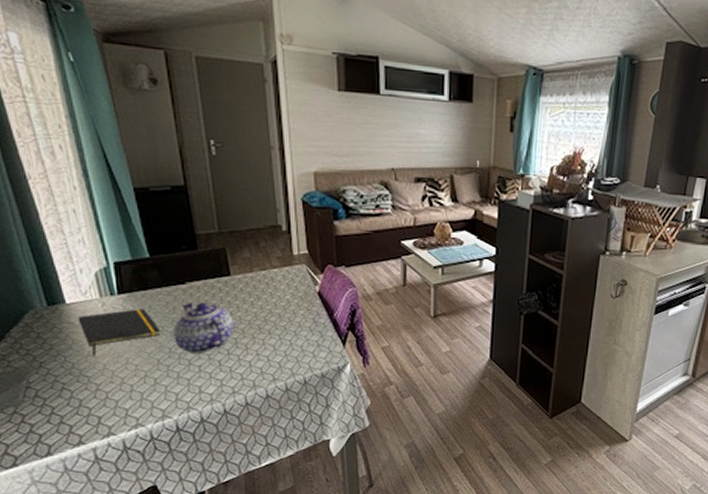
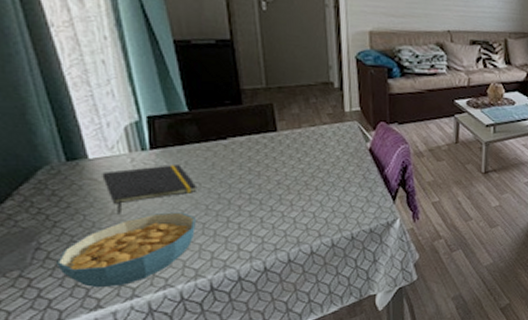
cereal bowl: none [44,355,161,426] -> present [57,212,196,288]
teapot: present [173,302,234,354] -> none [212,158,279,210]

